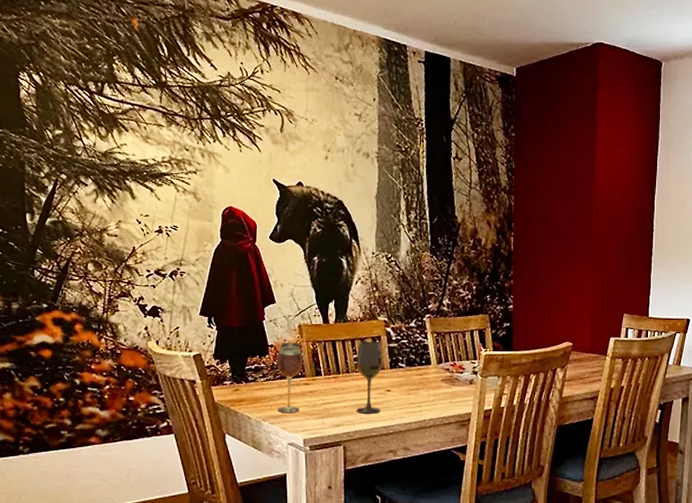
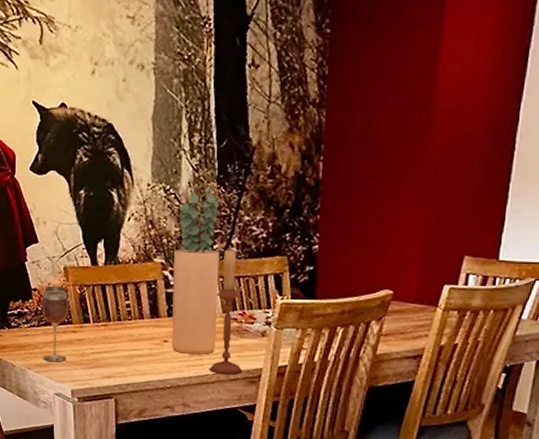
wine glass: present [356,341,383,414] -> none [128,285,160,366]
vase: none [394,248,434,402] -> present [171,177,220,354]
candlestick: none [426,307,454,419] -> present [209,247,242,375]

